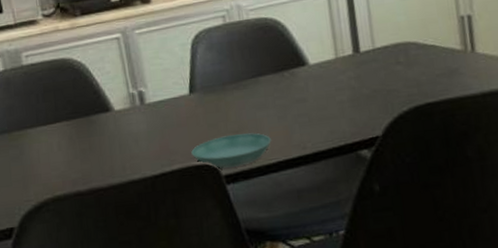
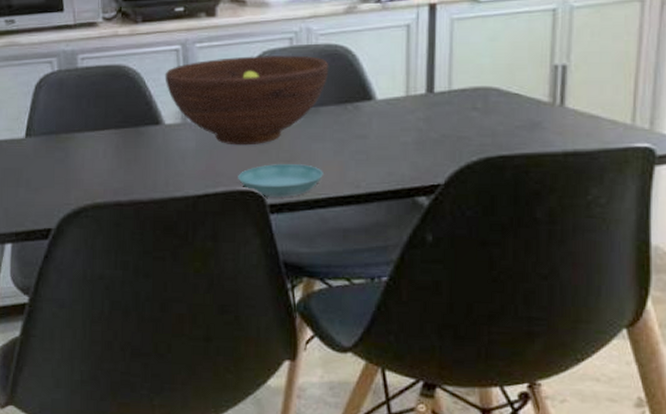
fruit bowl: none [109,31,263,123] -> present [164,55,329,146]

